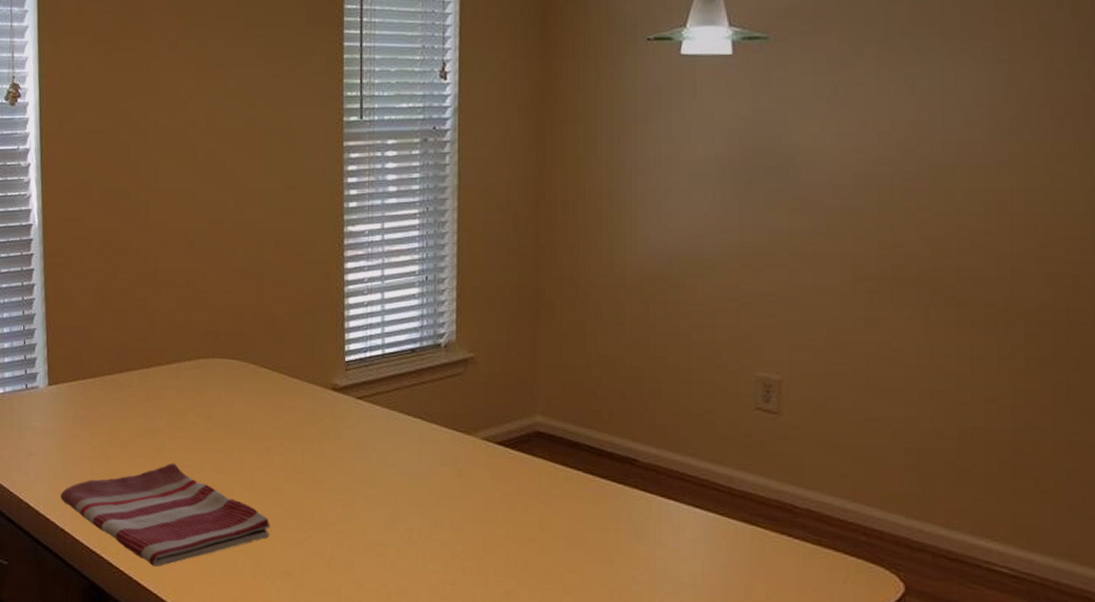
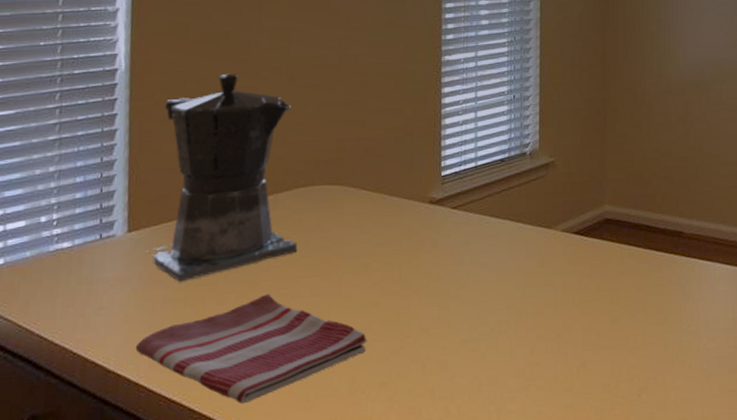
coffee maker: none [65,234,201,440] -> present [147,73,298,282]

